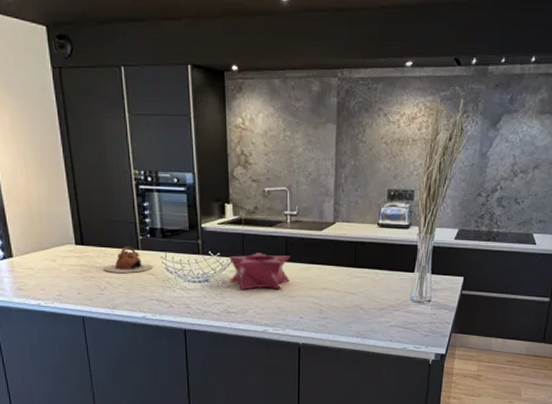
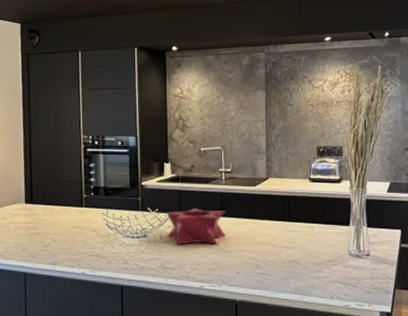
teapot: present [104,246,153,273] -> none [49,204,95,229]

